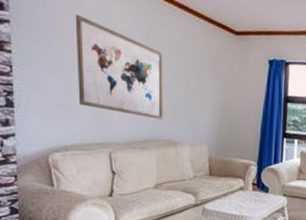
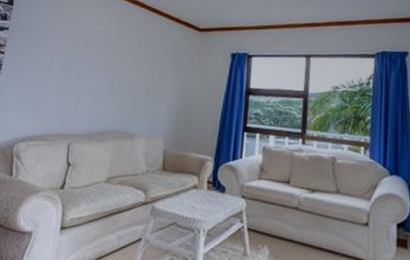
wall art: present [75,14,164,120] -> none [49,20,131,112]

